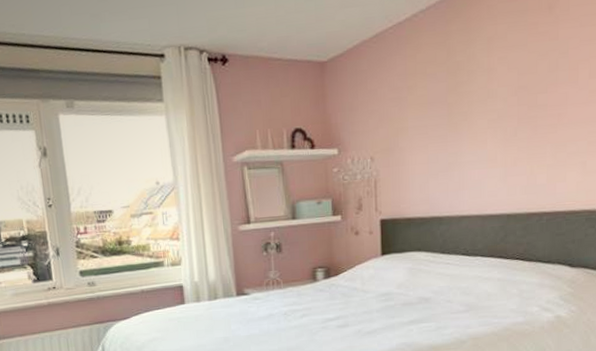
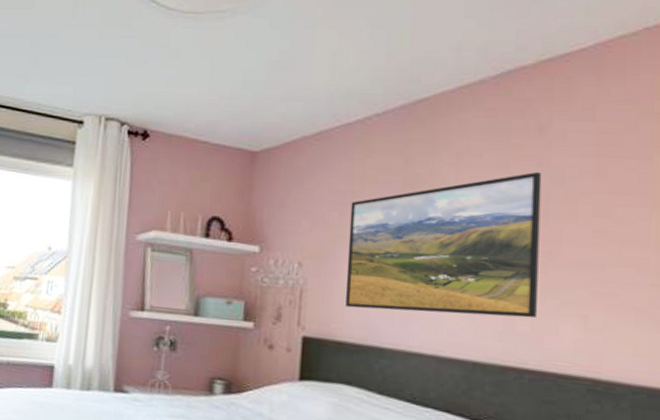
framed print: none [407,46,552,189] -> present [345,172,542,318]

